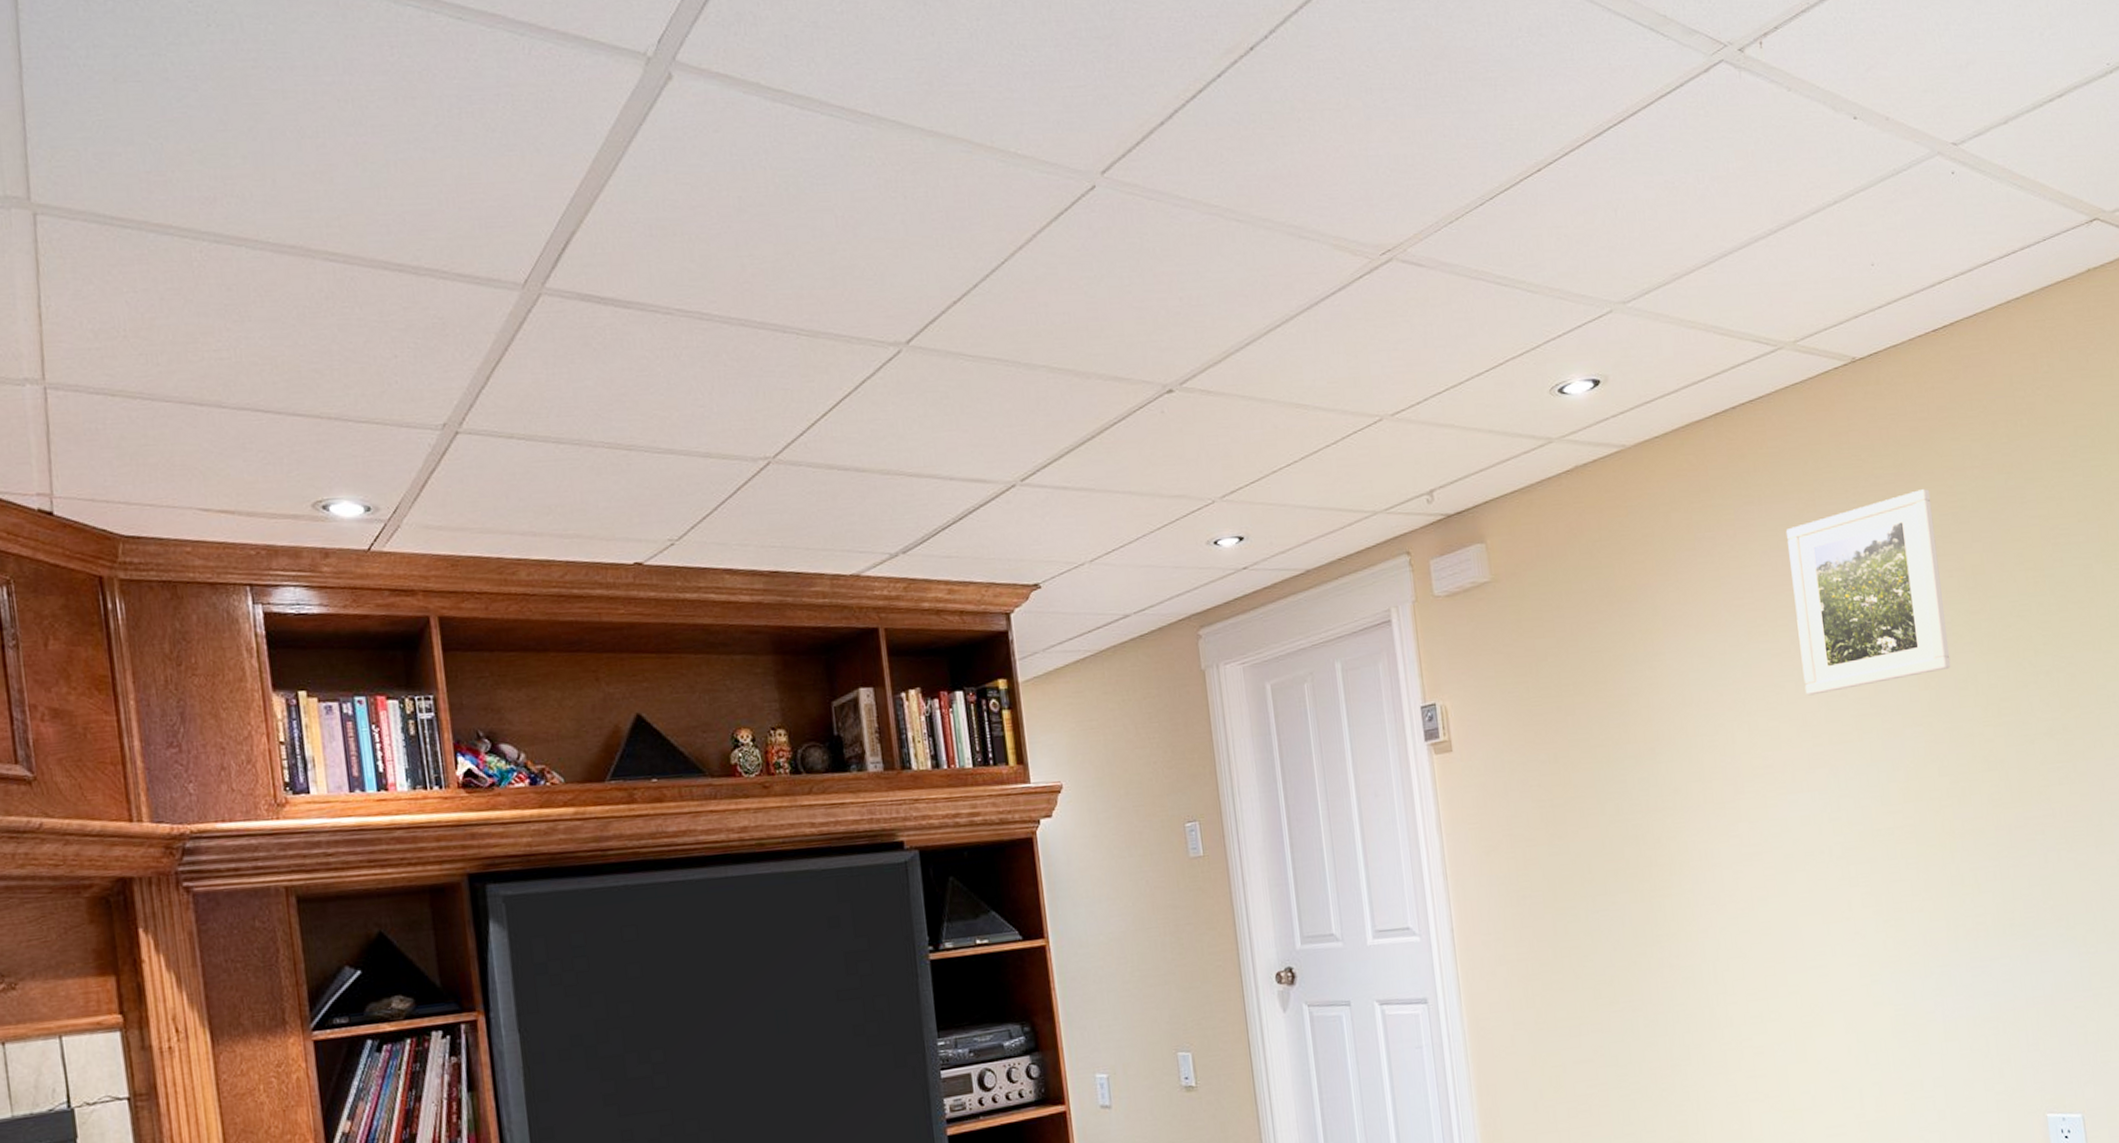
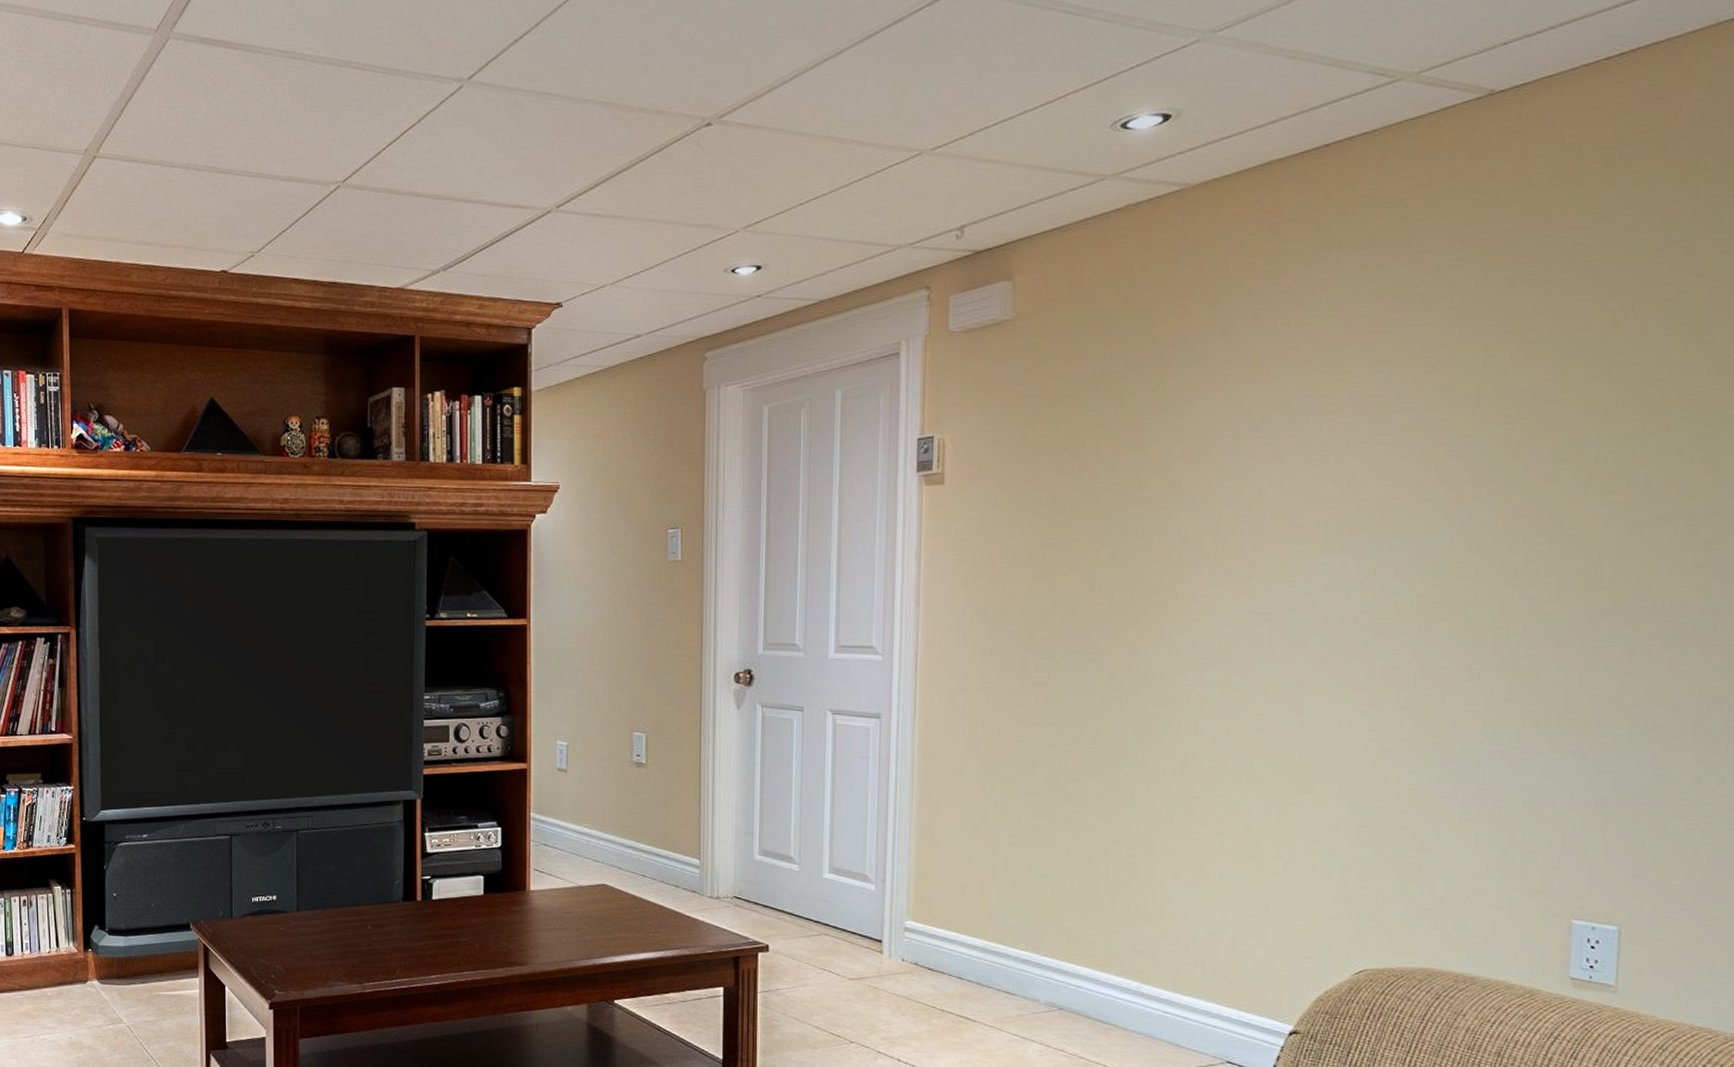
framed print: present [1785,489,1951,696] -> none [1357,239,1563,456]

